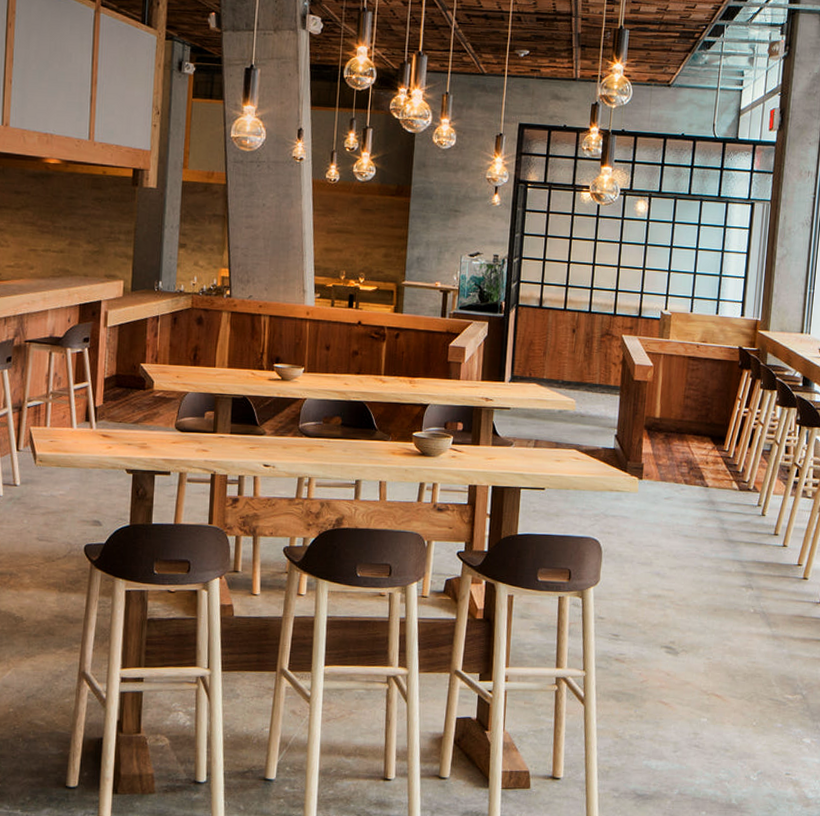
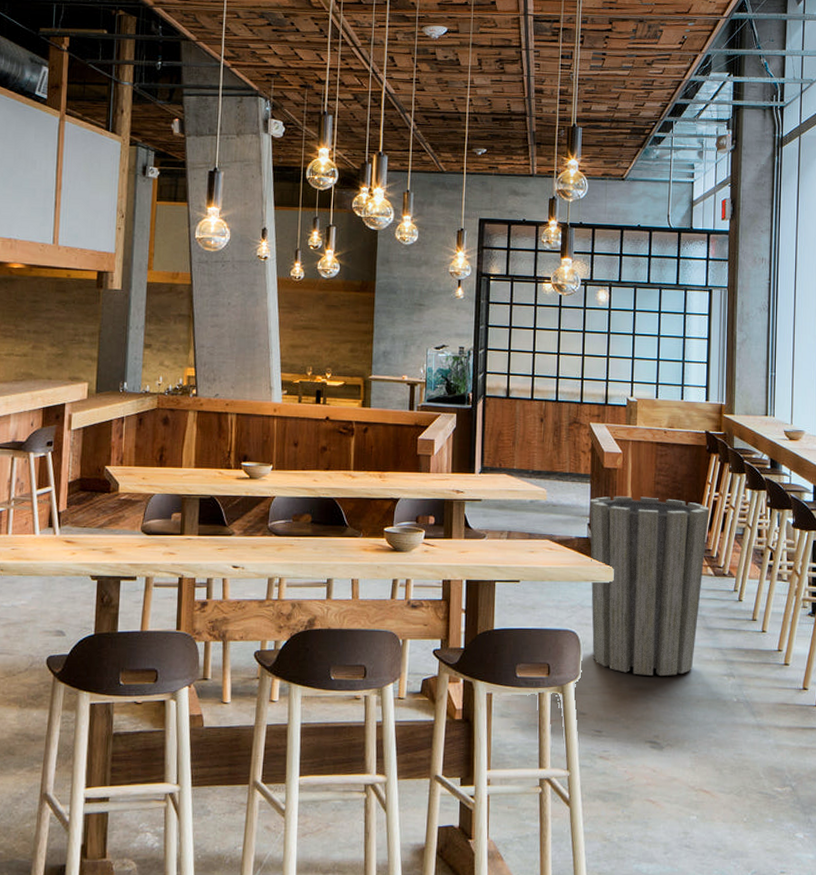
trash can: none [613,408,738,585] -> present [590,496,710,676]

